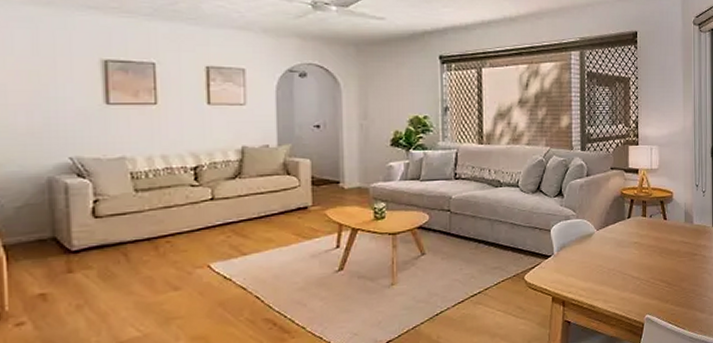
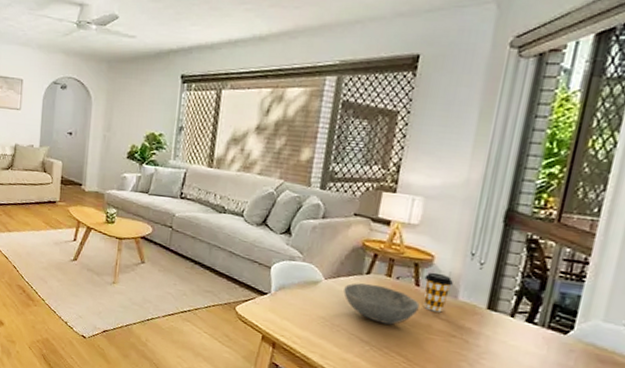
bowl: none [613,226,669,258] -> present [344,283,420,325]
coffee cup: none [669,205,688,238] -> present [423,272,453,313]

